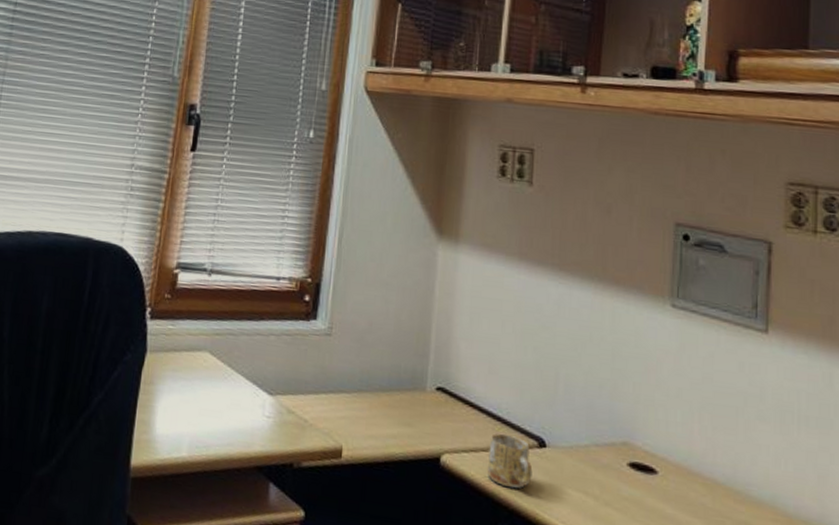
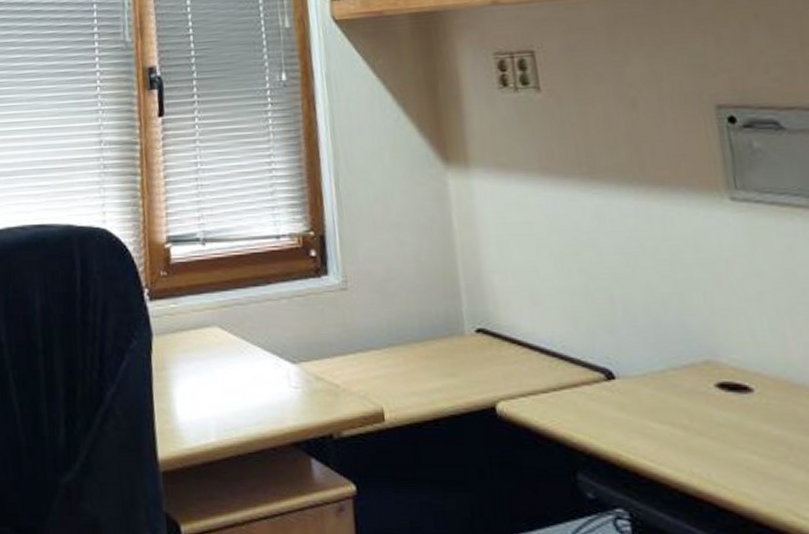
mug: present [488,433,533,489] -> none [548,371,606,430]

